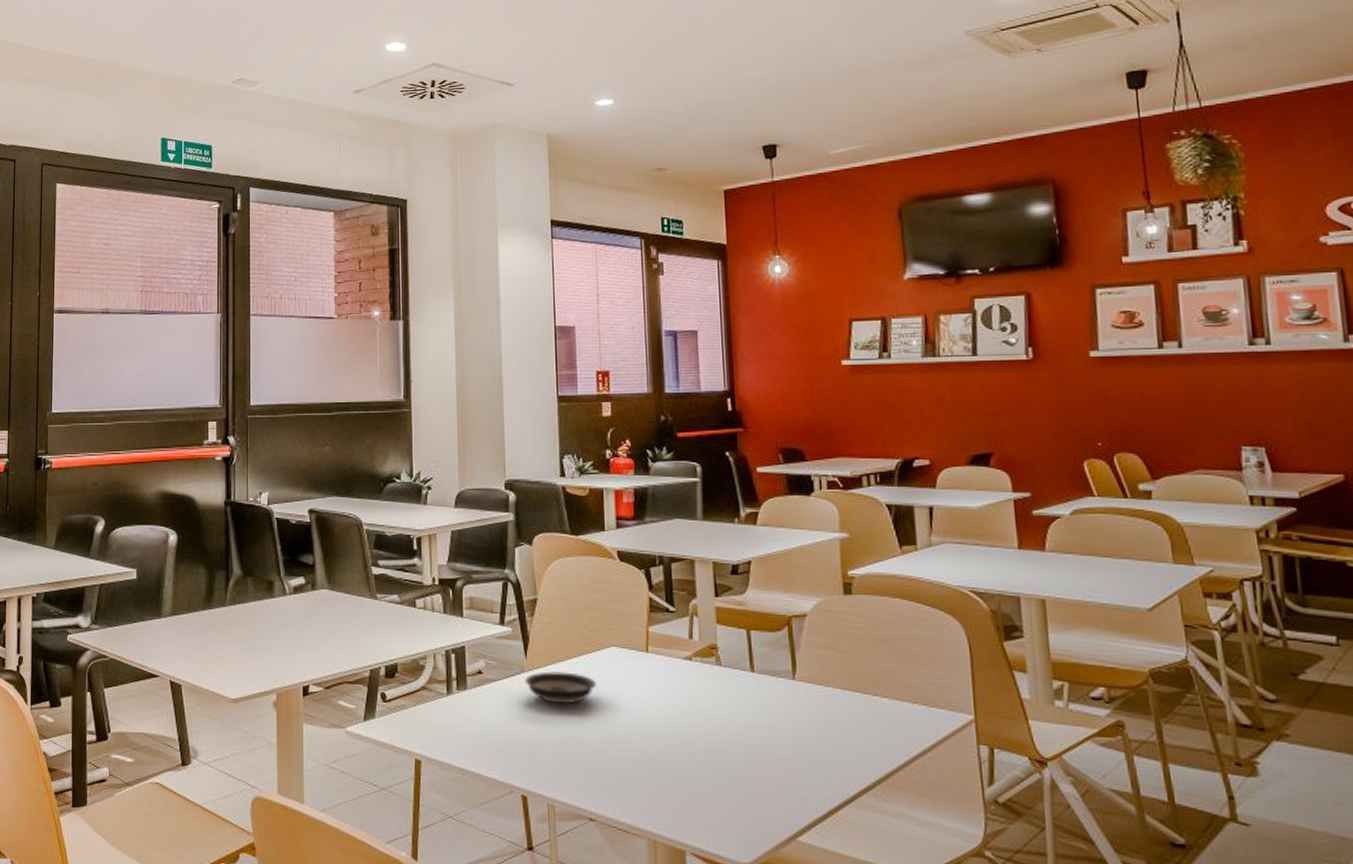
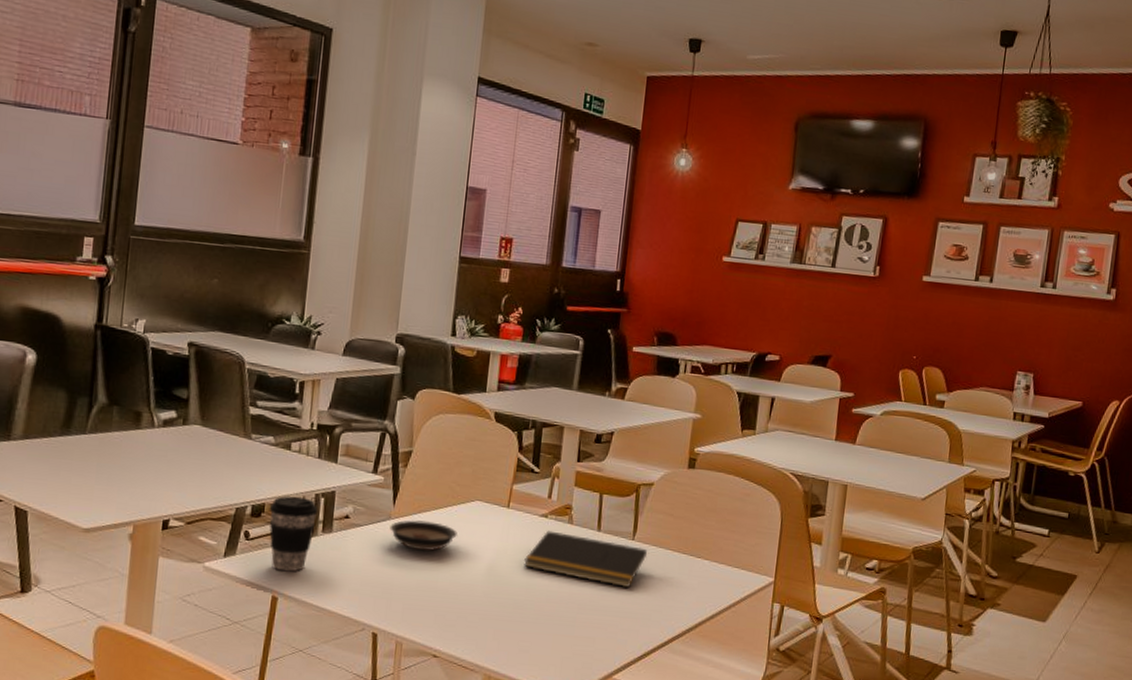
coffee cup: none [402,654,451,733] -> present [269,496,318,572]
notepad: none [674,674,813,735] -> present [524,530,647,588]

